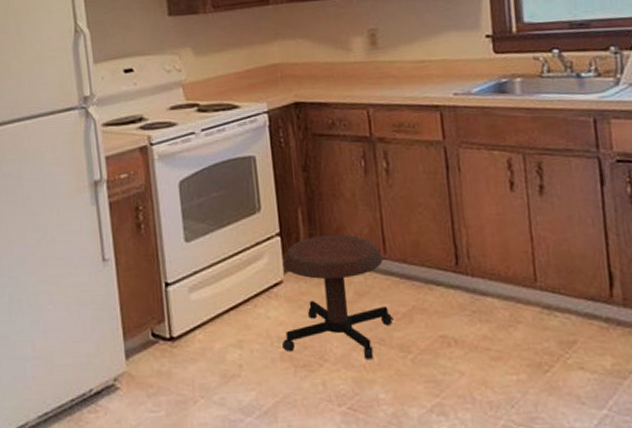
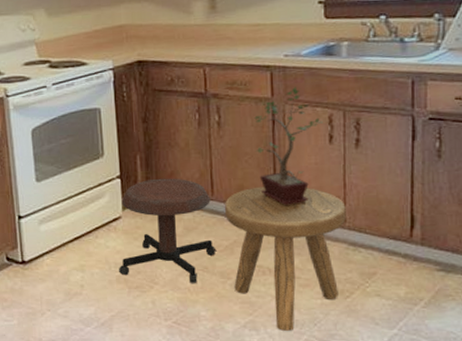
stool: none [399,242,537,415] -> present [224,186,346,331]
potted plant: none [426,128,501,264] -> present [254,87,323,206]

